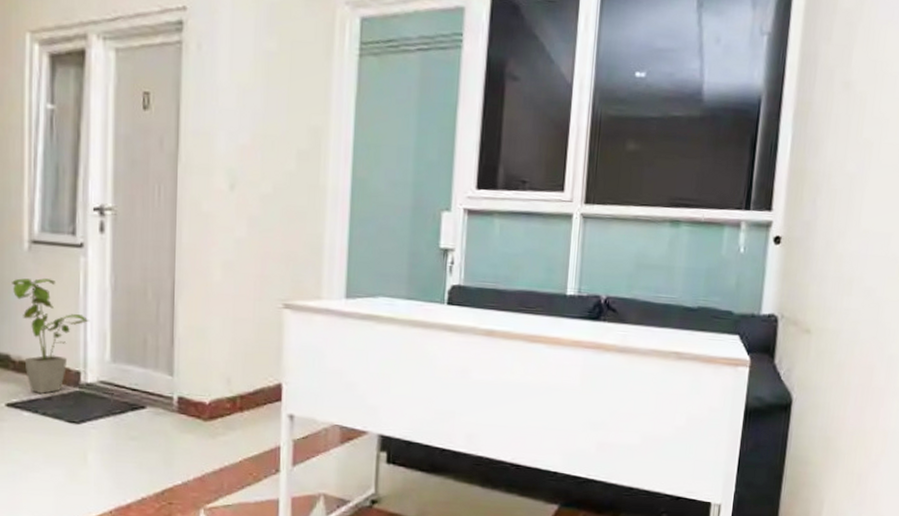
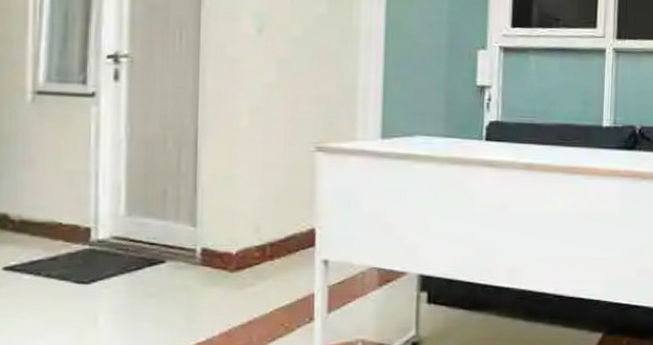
house plant: present [12,278,90,394] -> none [12,131,103,254]

